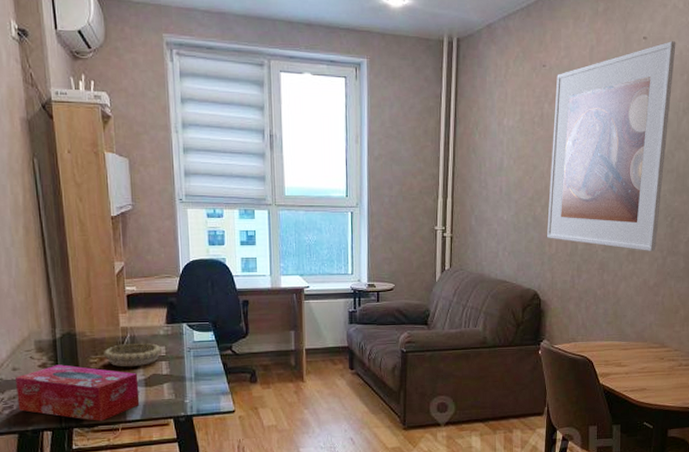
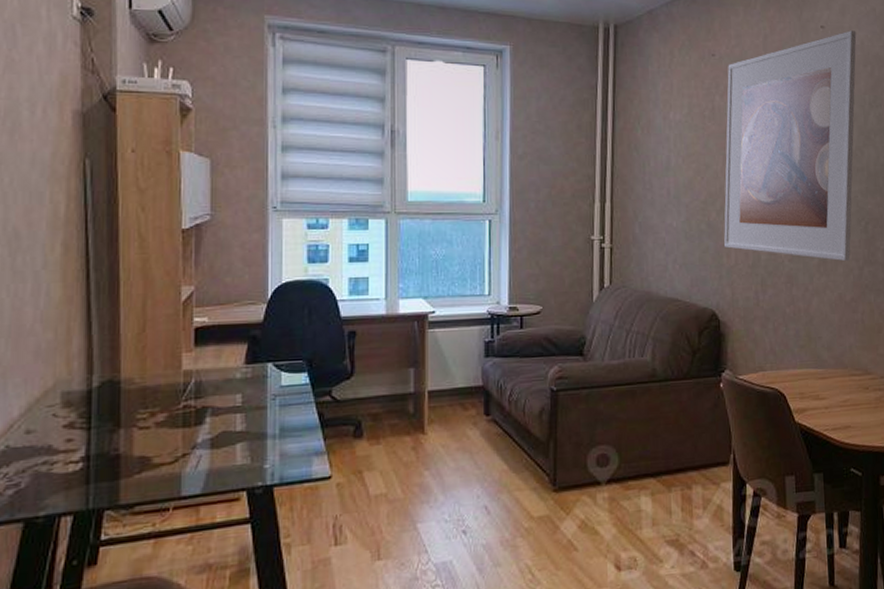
tissue box: present [16,364,140,421] -> none [27,423,202,500]
decorative bowl: present [104,342,161,367] -> none [157,390,236,424]

